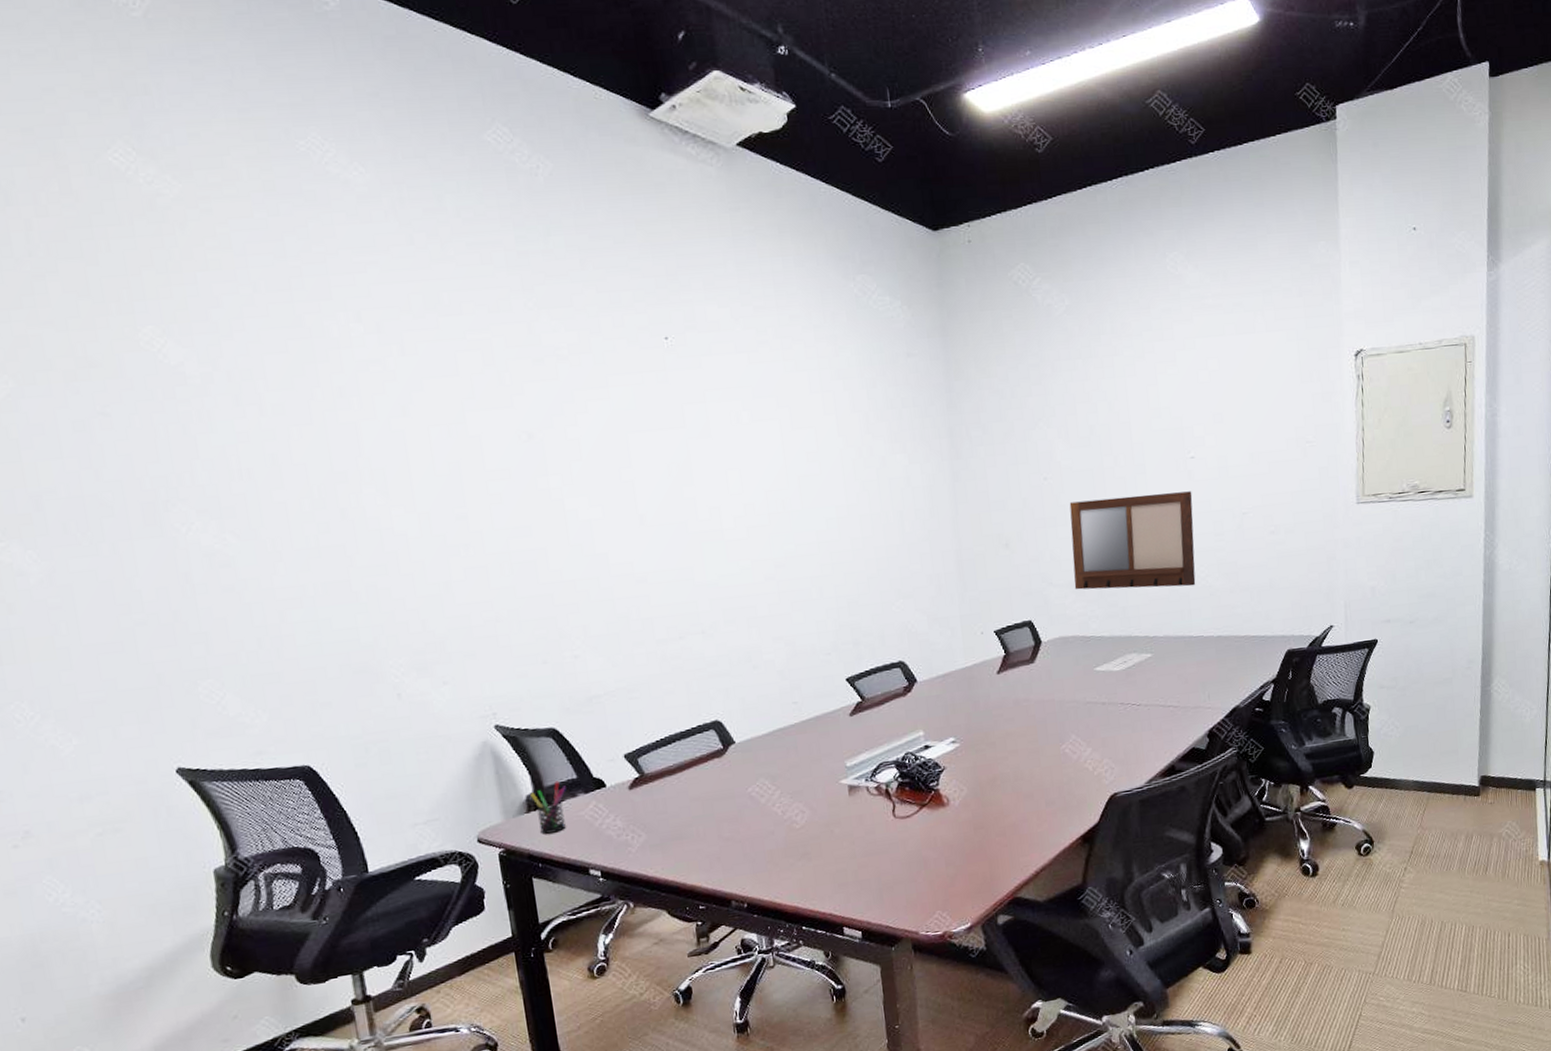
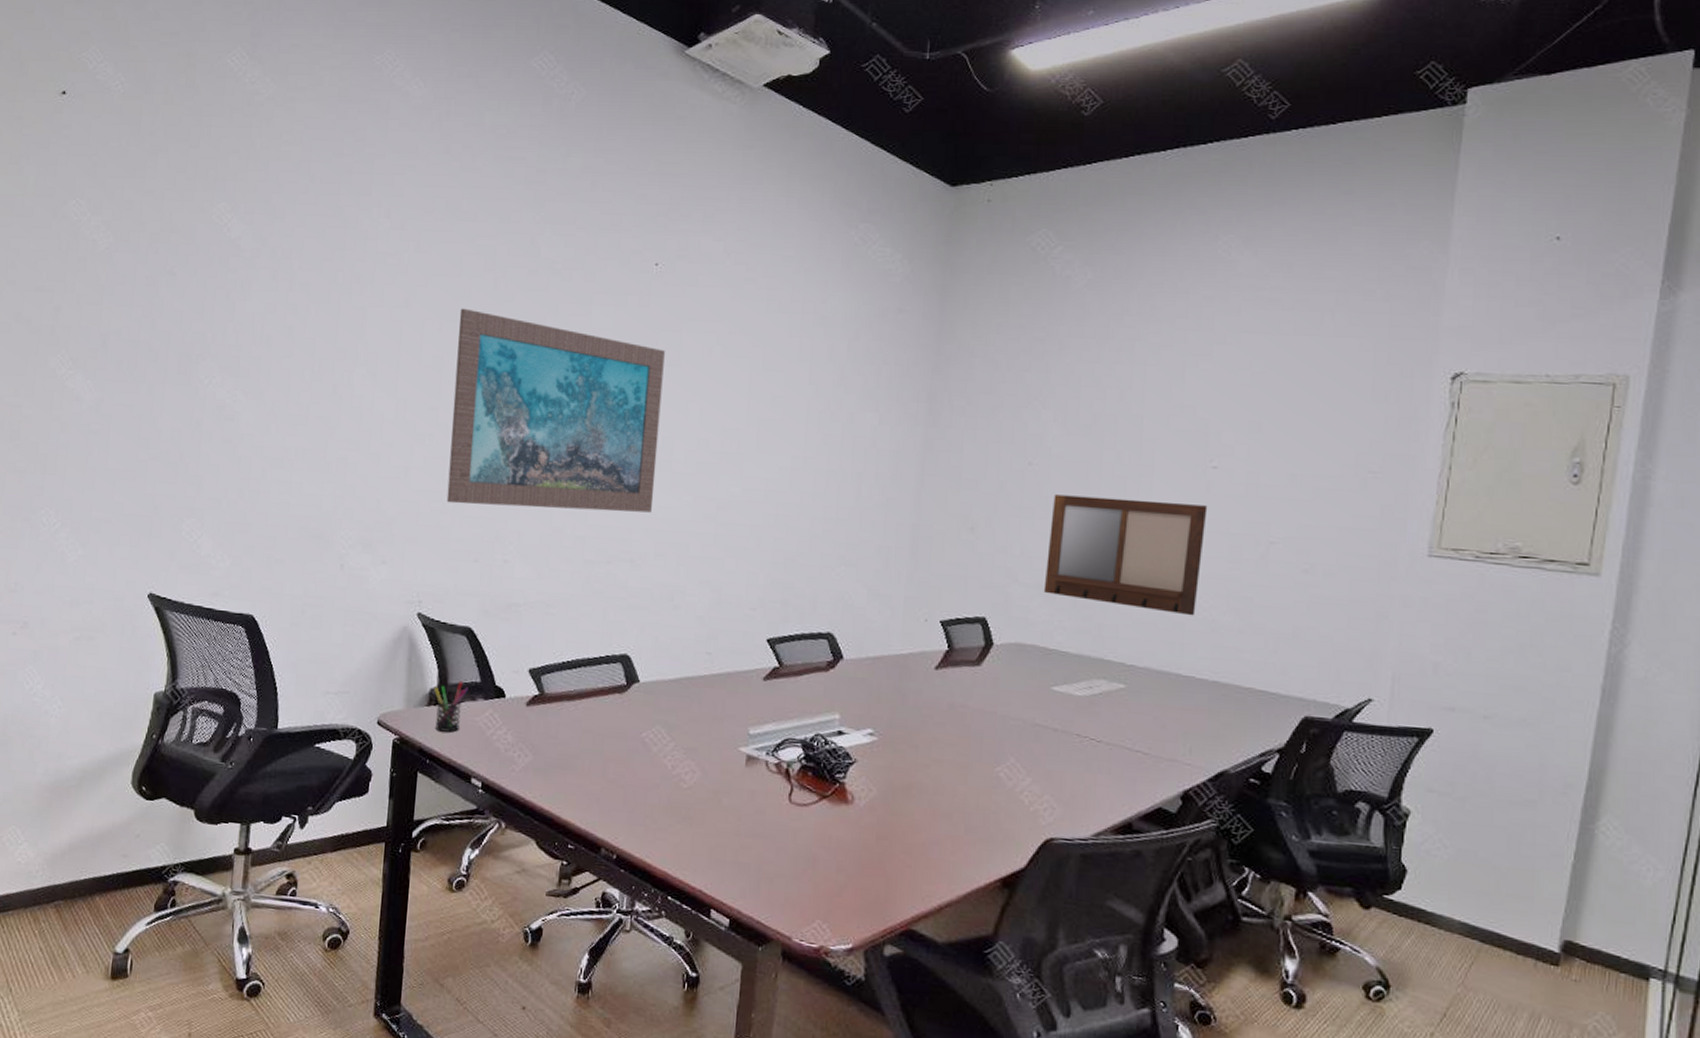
wall art: none [466,408,713,611] -> present [446,308,665,513]

